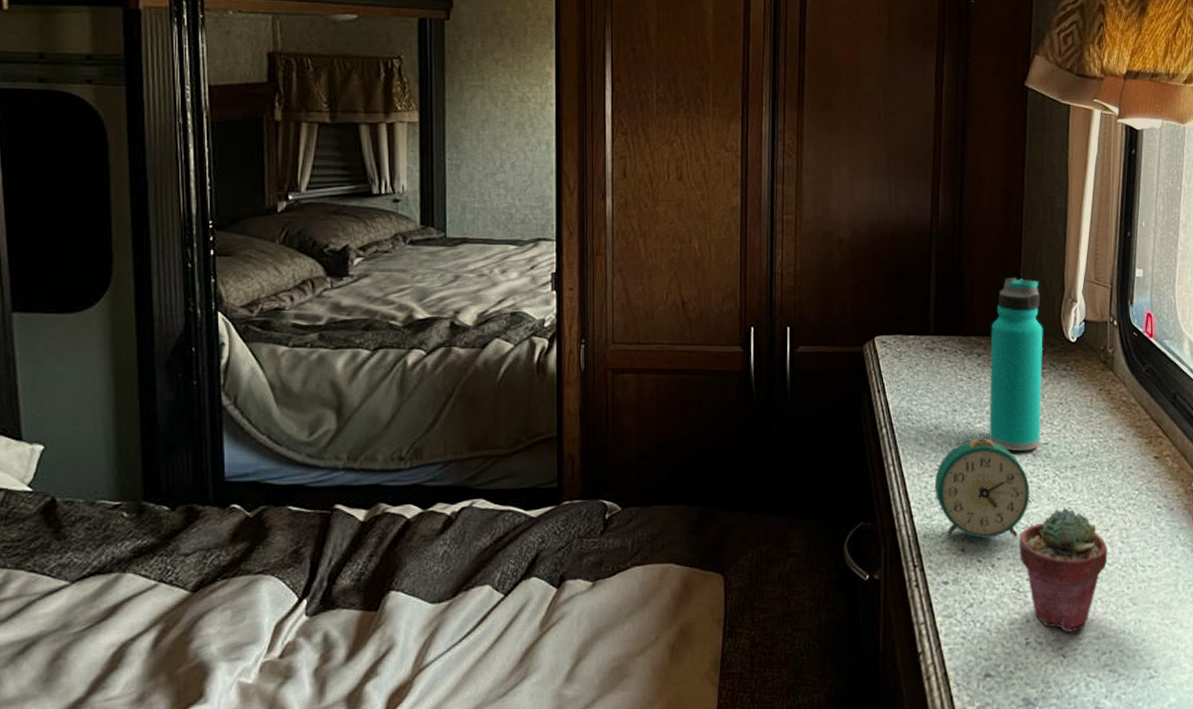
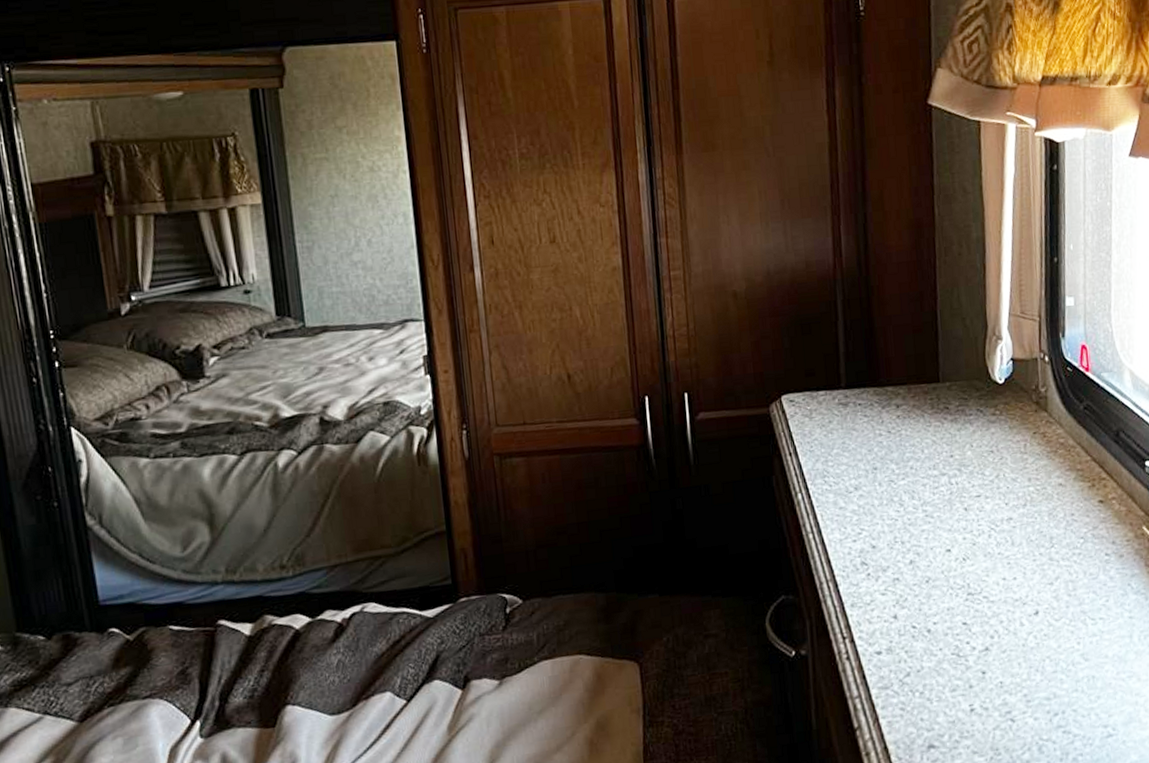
alarm clock: present [935,437,1030,538] -> none [859,494,965,603]
water bottle: present [989,278,1043,451] -> none [909,318,972,507]
potted succulent: present [1019,508,1108,632] -> none [955,563,1054,695]

